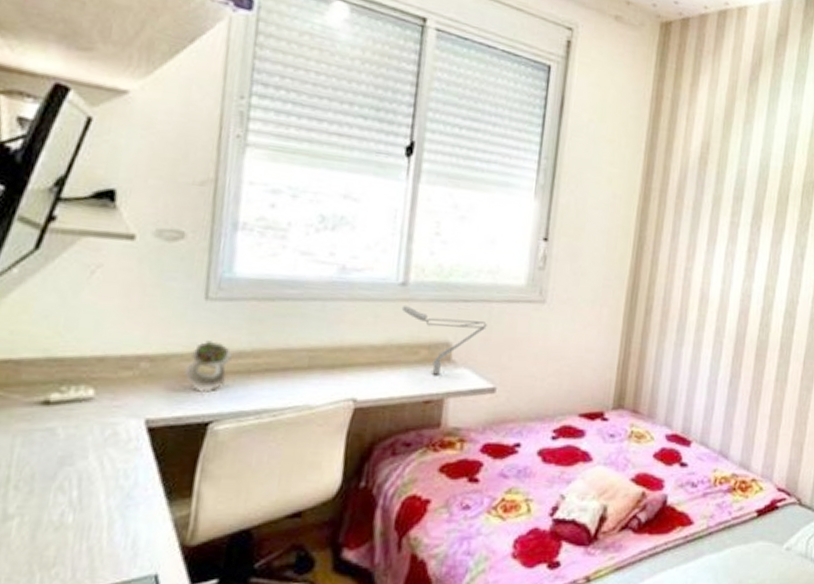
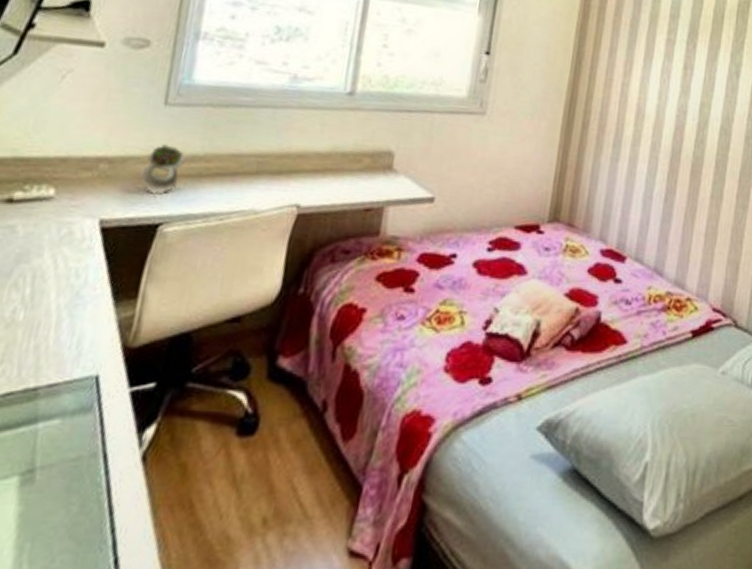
desk lamp: present [401,304,487,375] -> none [347,113,429,183]

